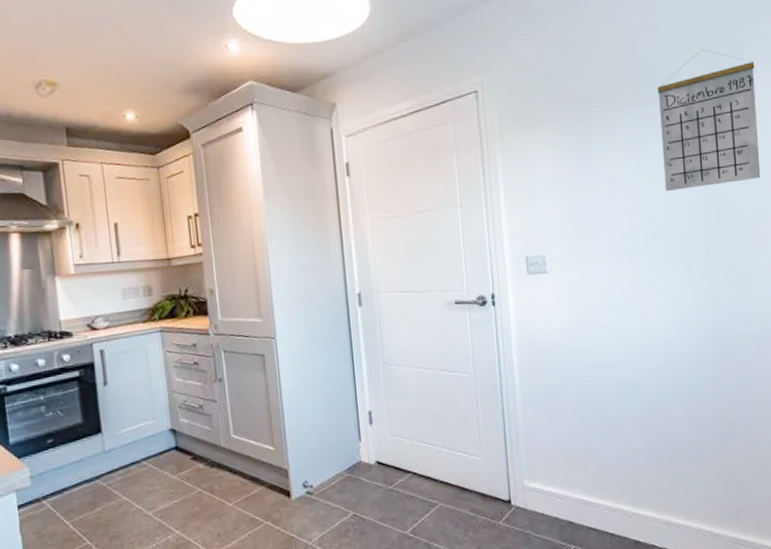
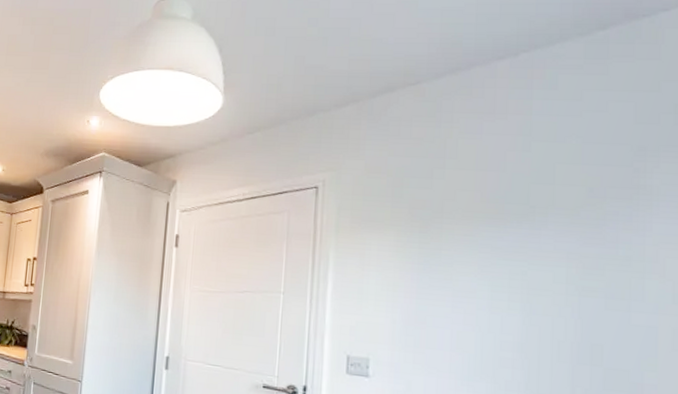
calendar: present [657,48,761,192] -> none [523,175,655,324]

